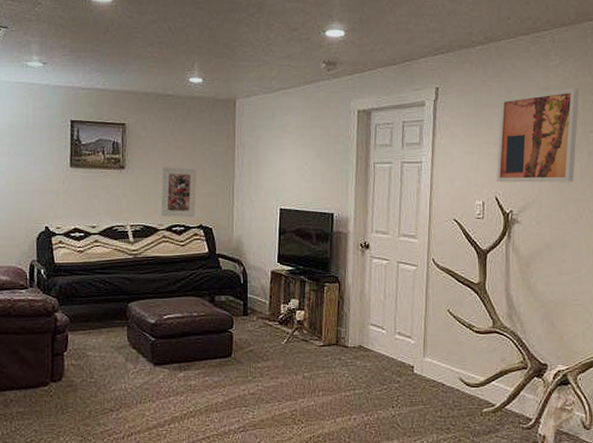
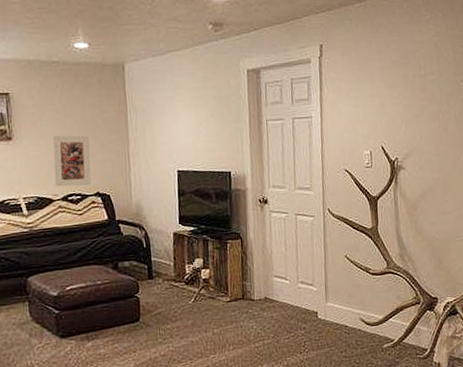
wall art: present [496,87,580,183] -> none [380,40,450,133]

